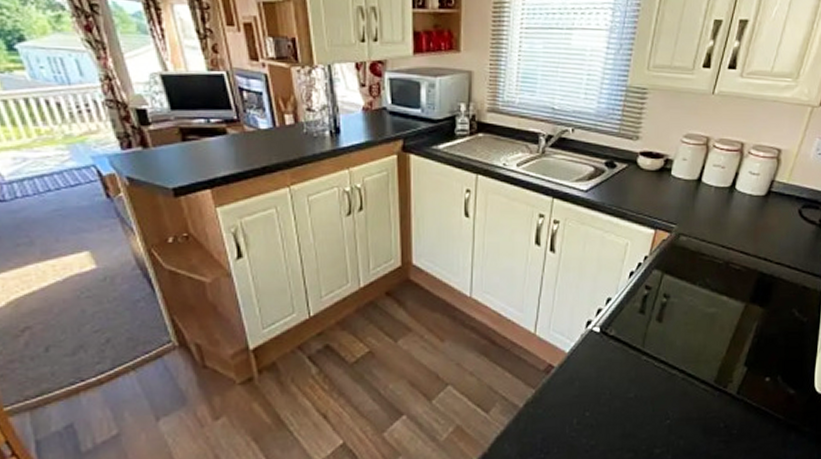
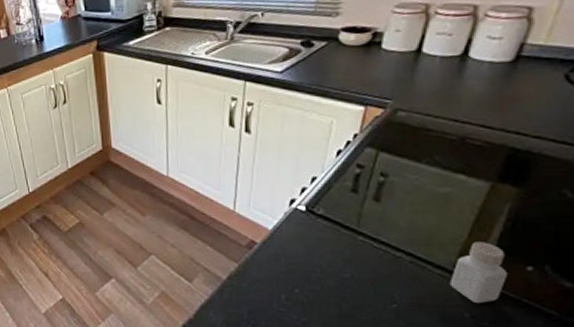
pepper shaker: none [711,357,753,414] -> present [449,242,508,304]

